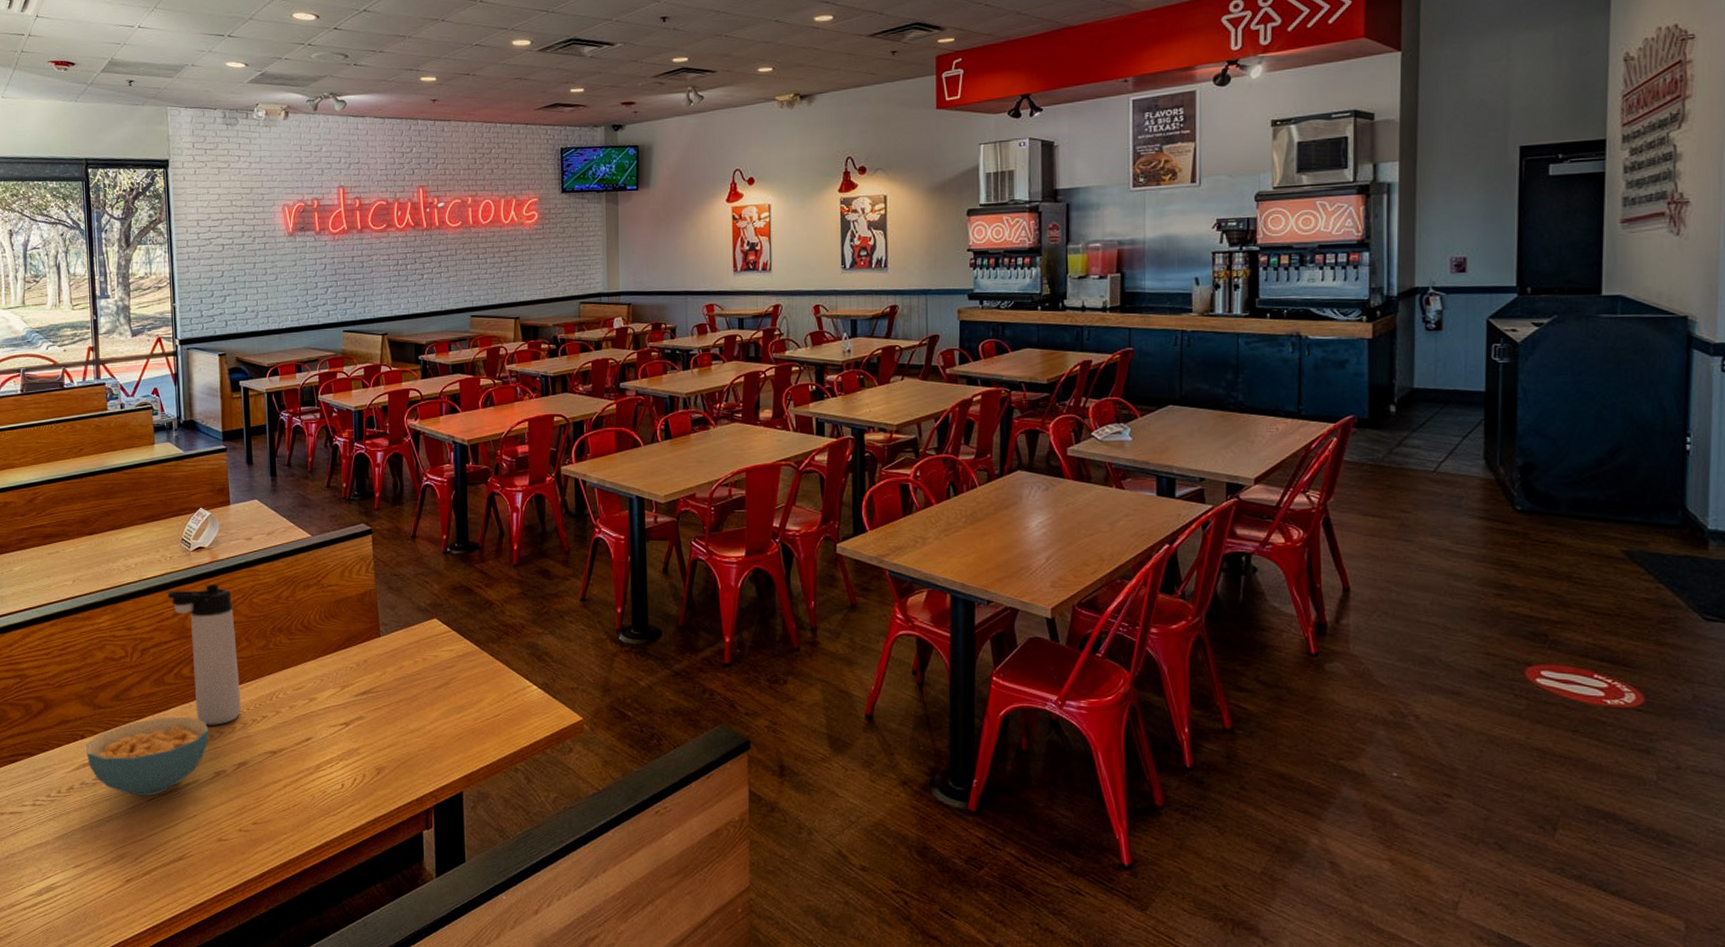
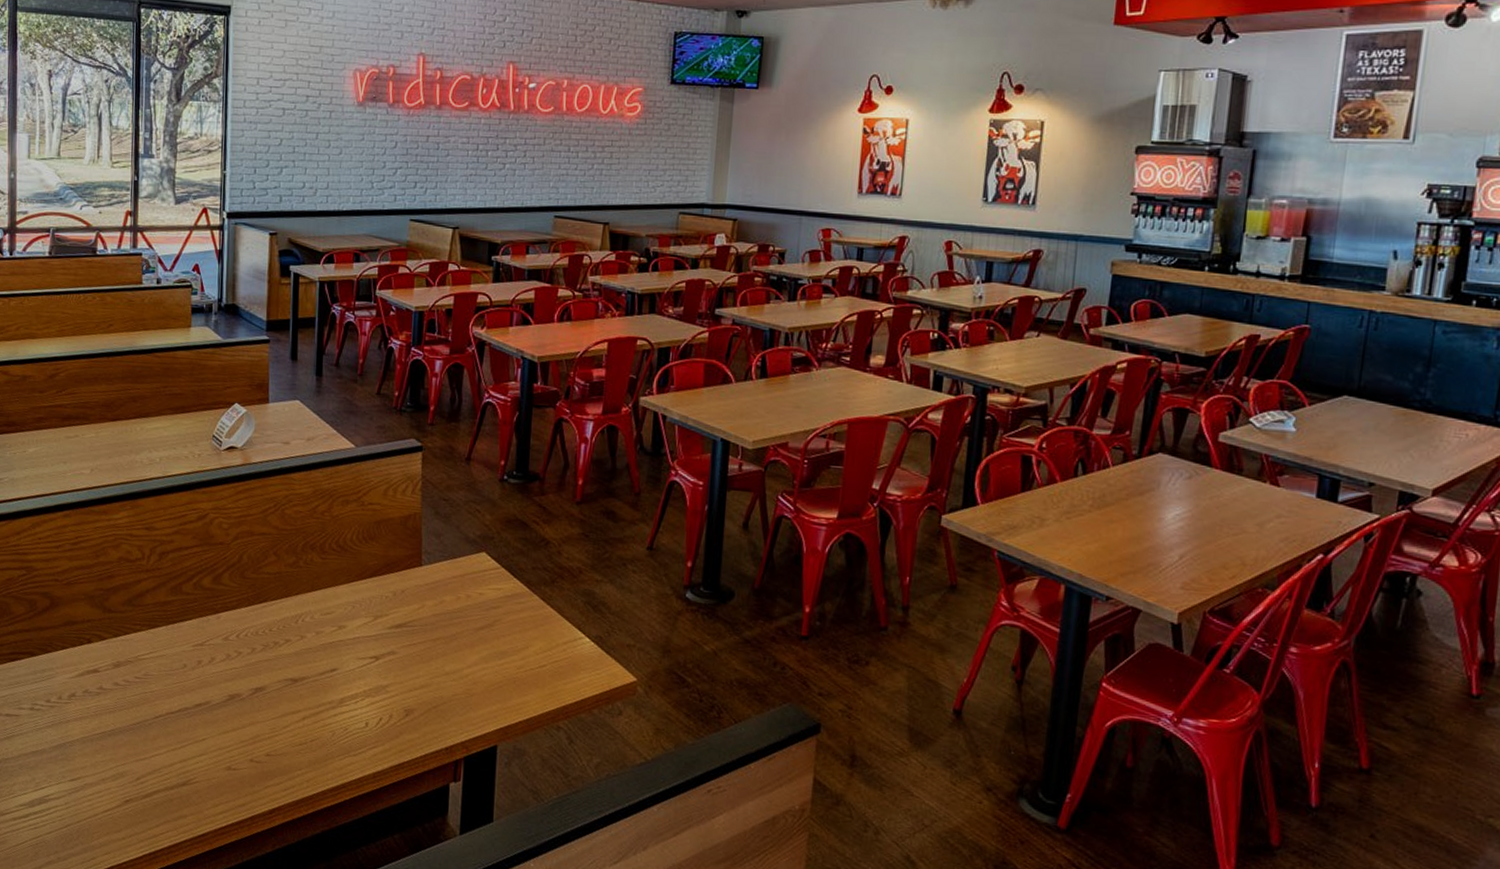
cereal bowl: present [86,716,209,797] -> none [92,629,226,713]
thermos bottle: present [167,584,242,725] -> none [192,489,264,644]

